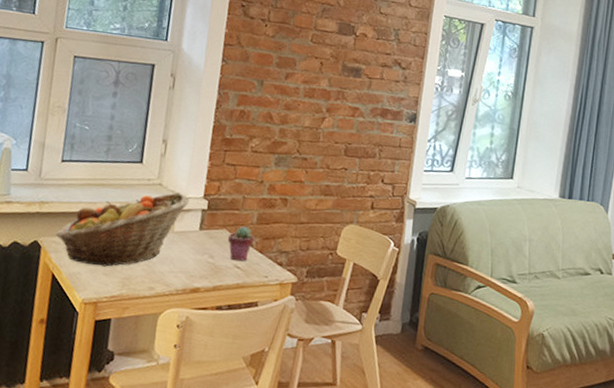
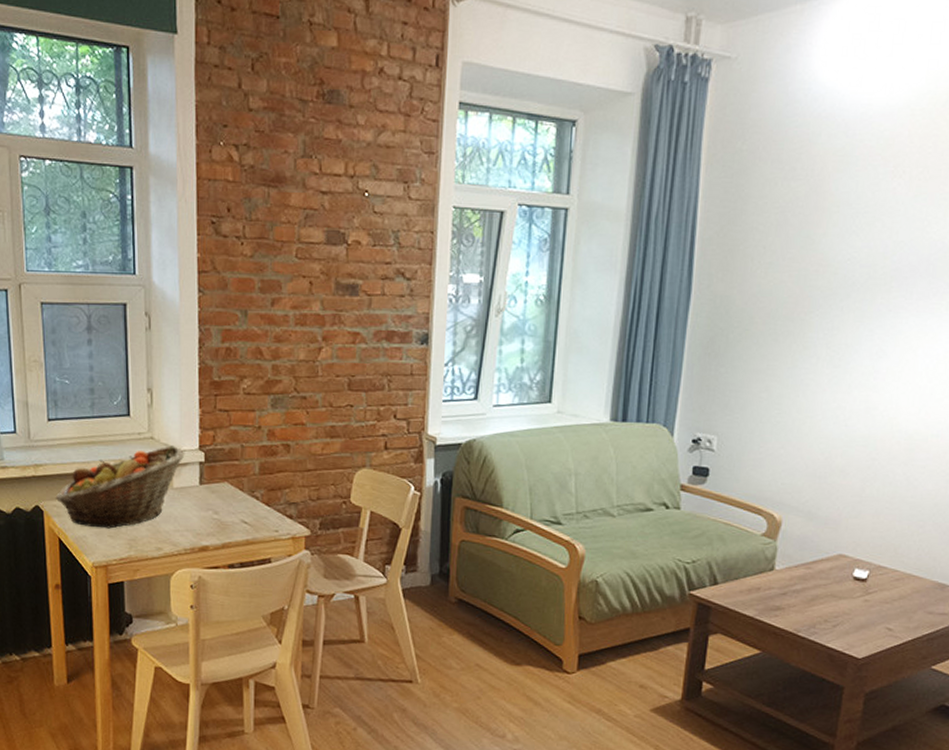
potted succulent: present [227,226,255,261] -> none [230,477,260,516]

